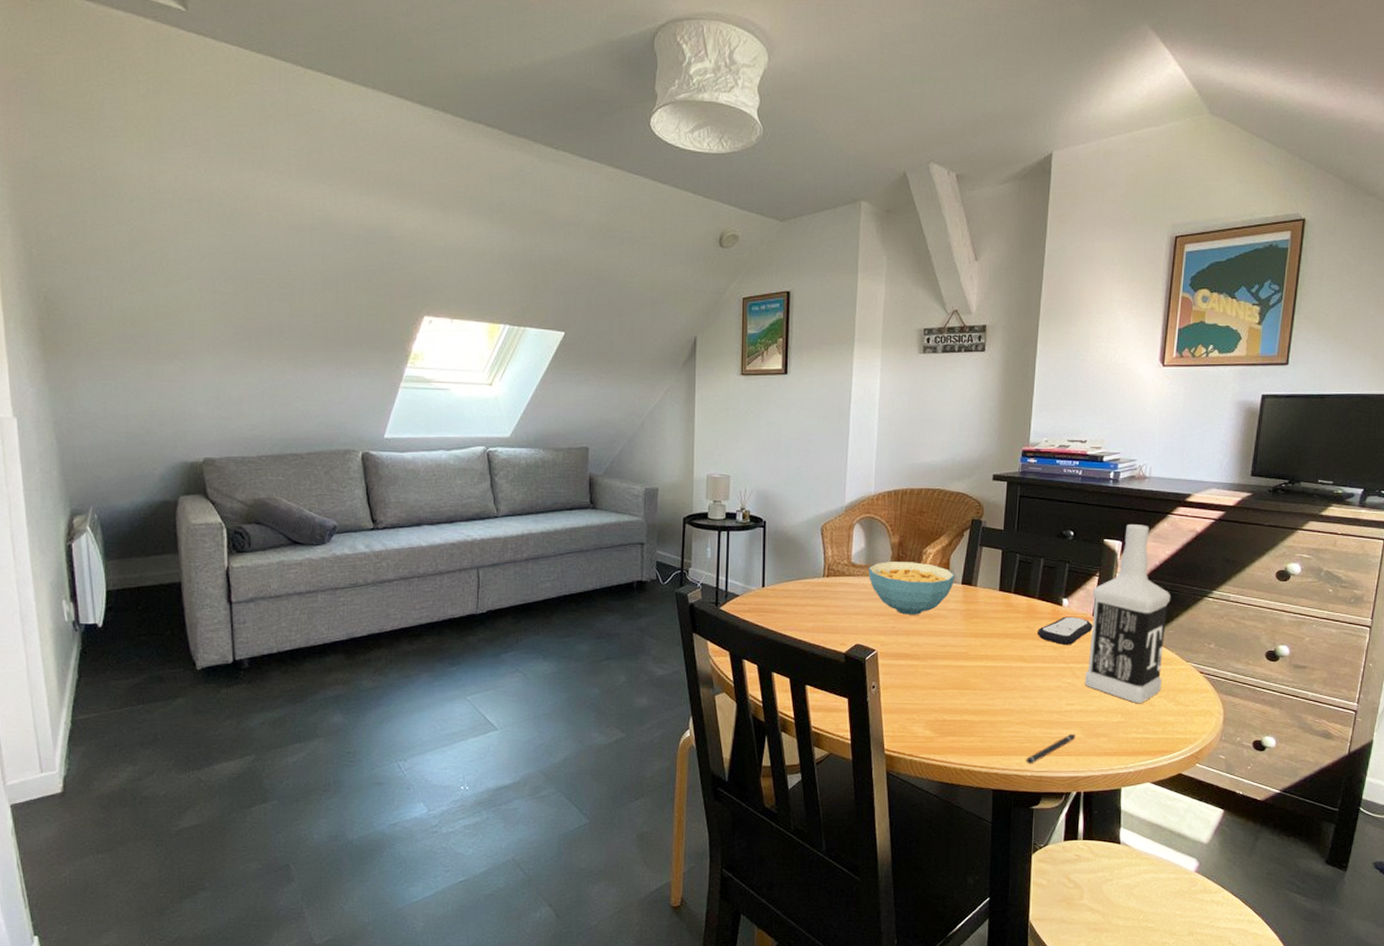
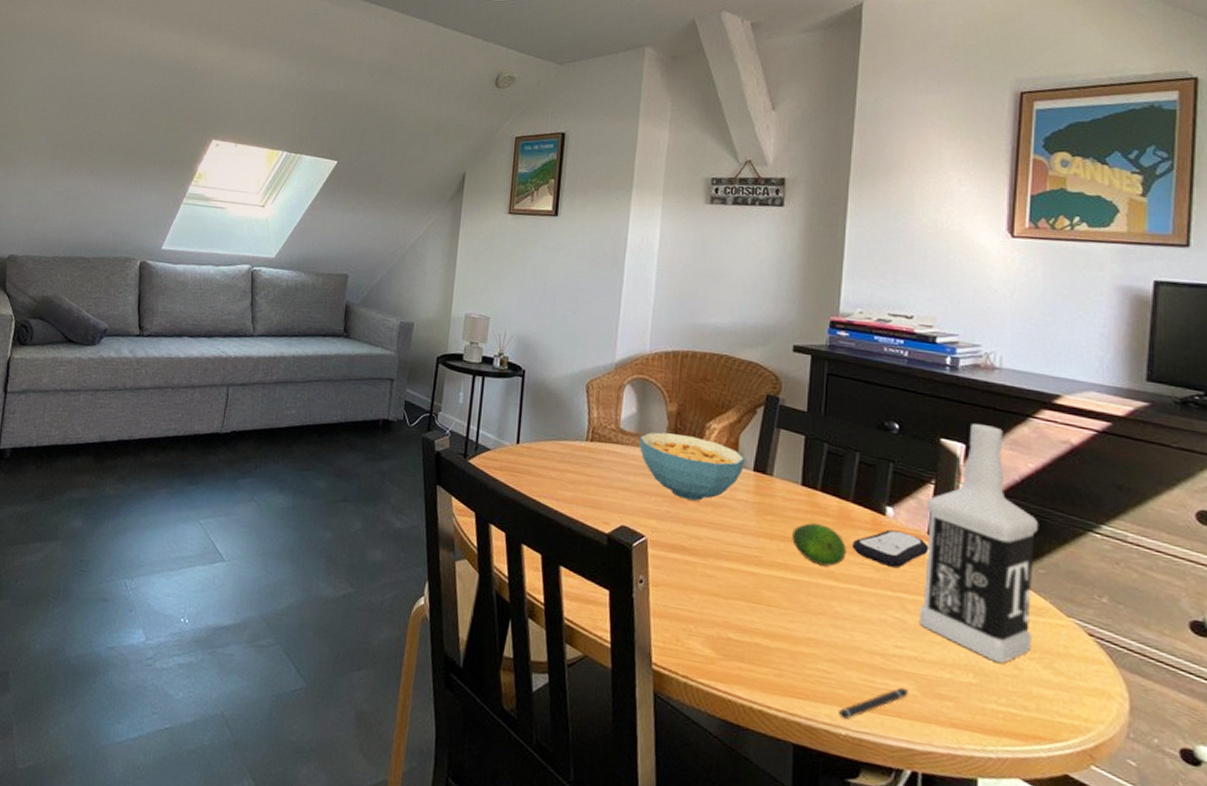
fruit: none [992,620,1033,652] -> present [792,523,846,567]

